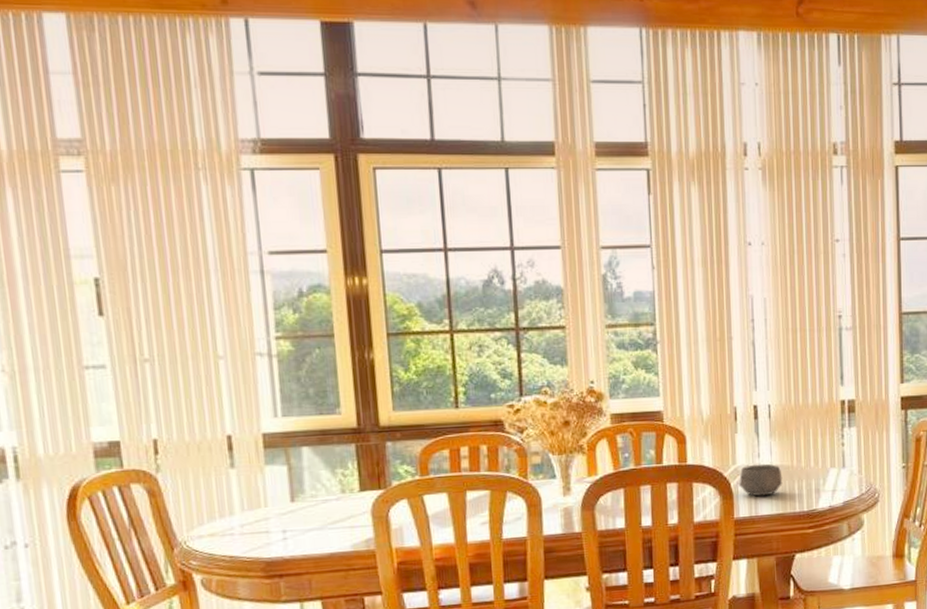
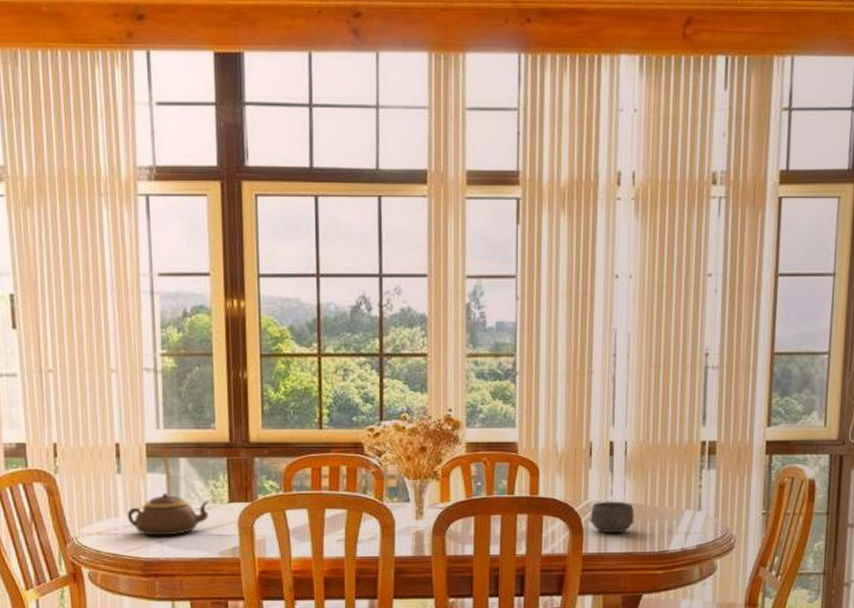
teapot: none [243,485,338,534] -> present [127,493,210,536]

